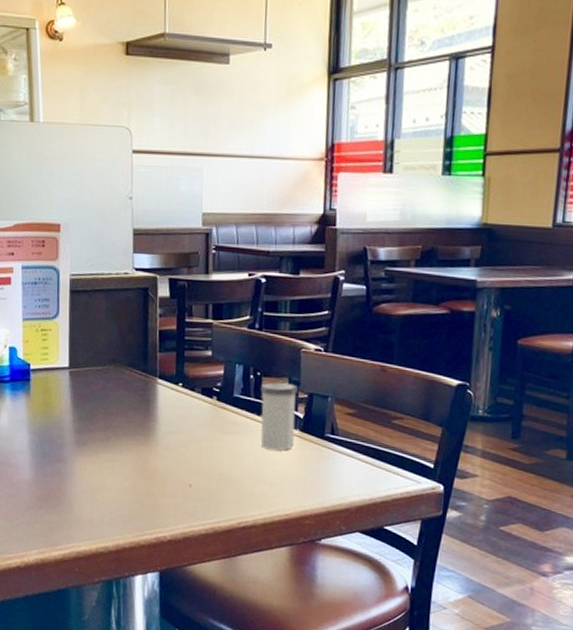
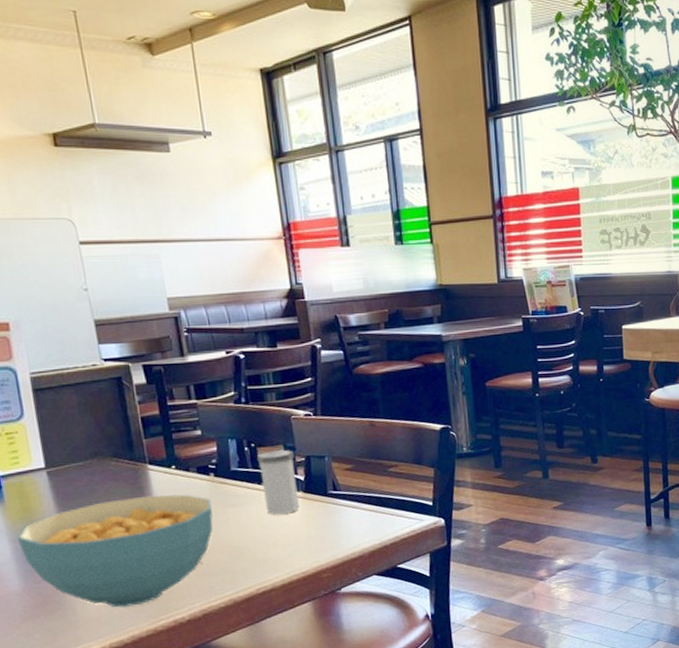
cereal bowl: none [35,408,211,516] -> present [17,494,213,608]

